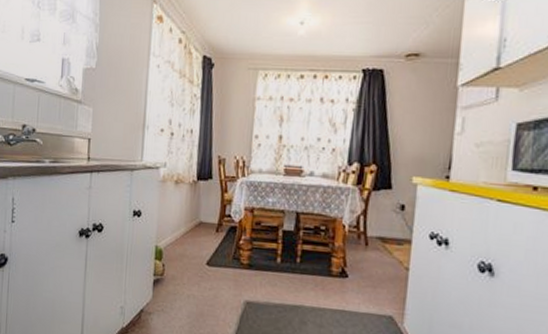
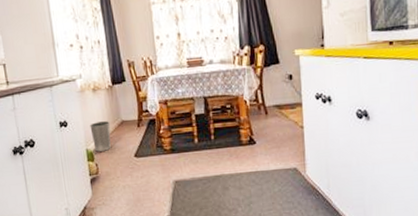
waste basket: none [164,218,186,252] -> present [90,121,111,152]

